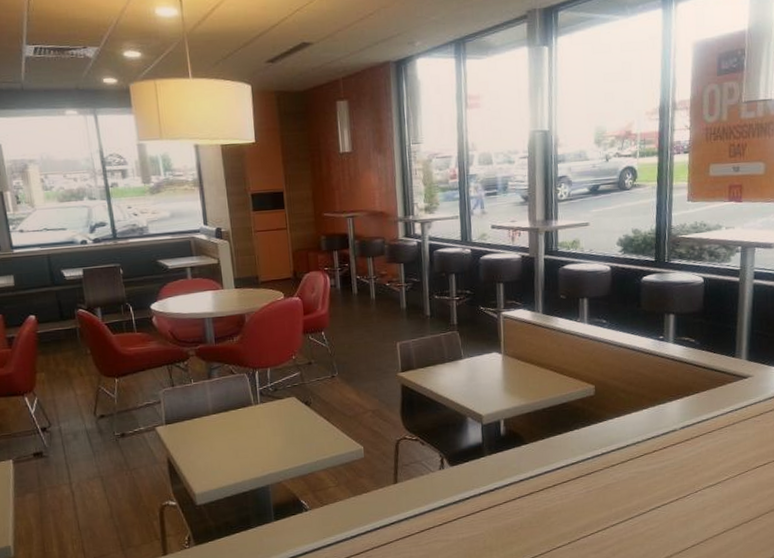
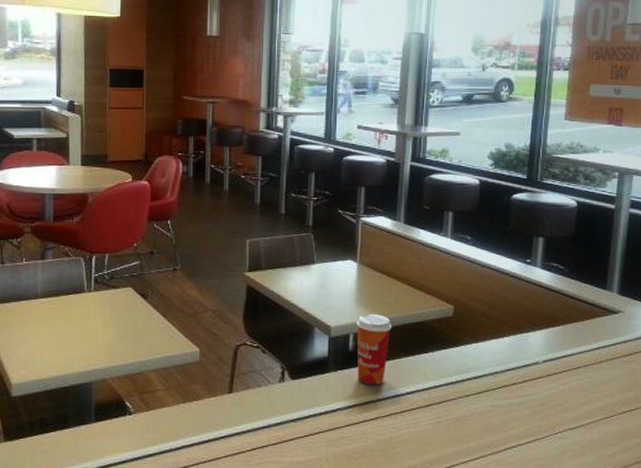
paper cup: none [506,399,539,465] -> present [357,313,392,385]

